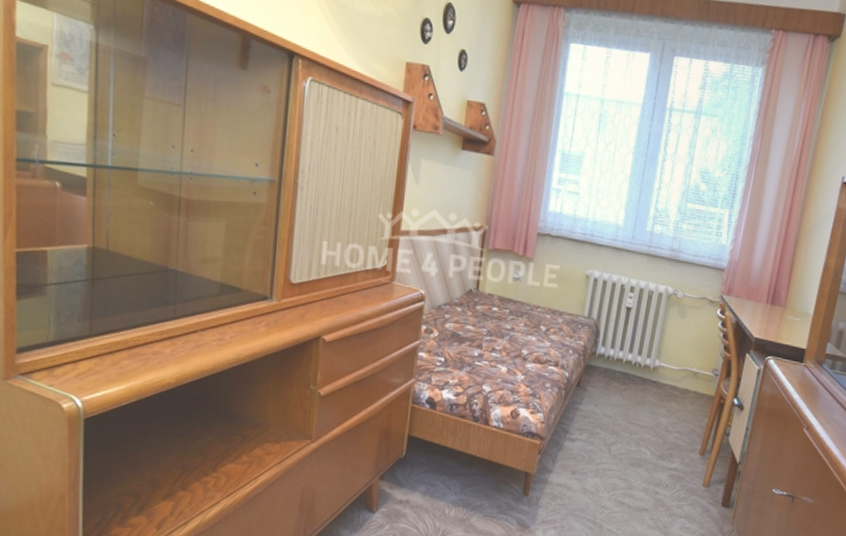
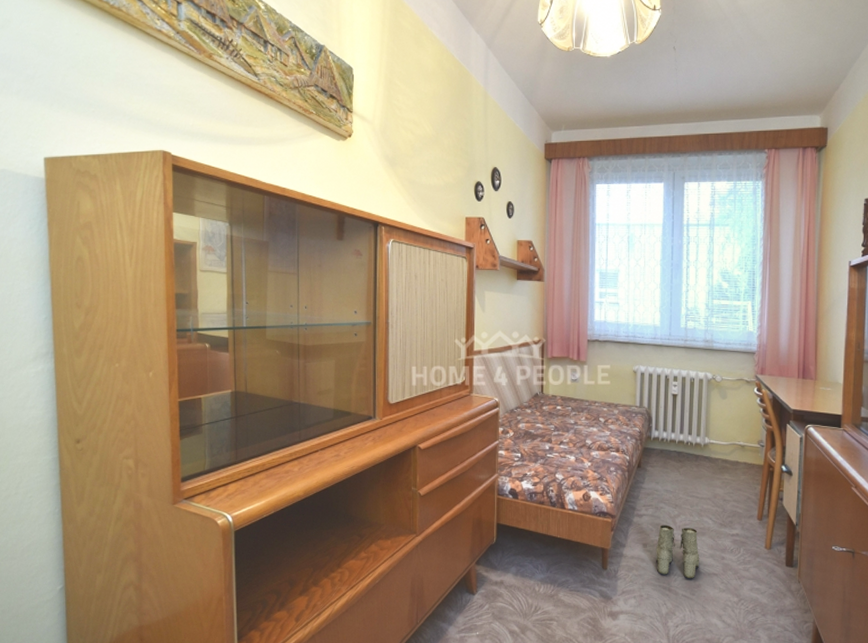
boots: none [583,452,633,513] -> present [656,525,700,579]

